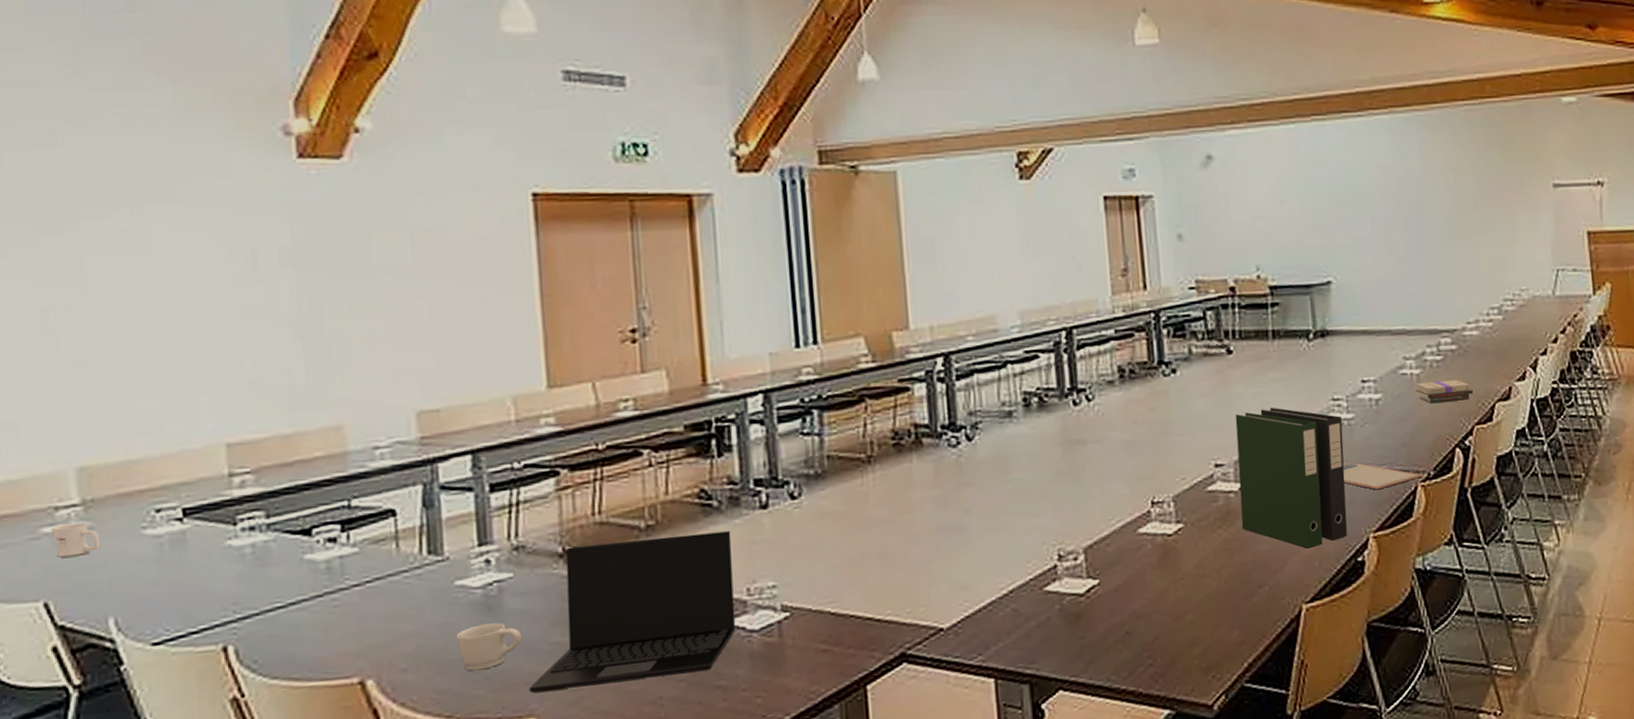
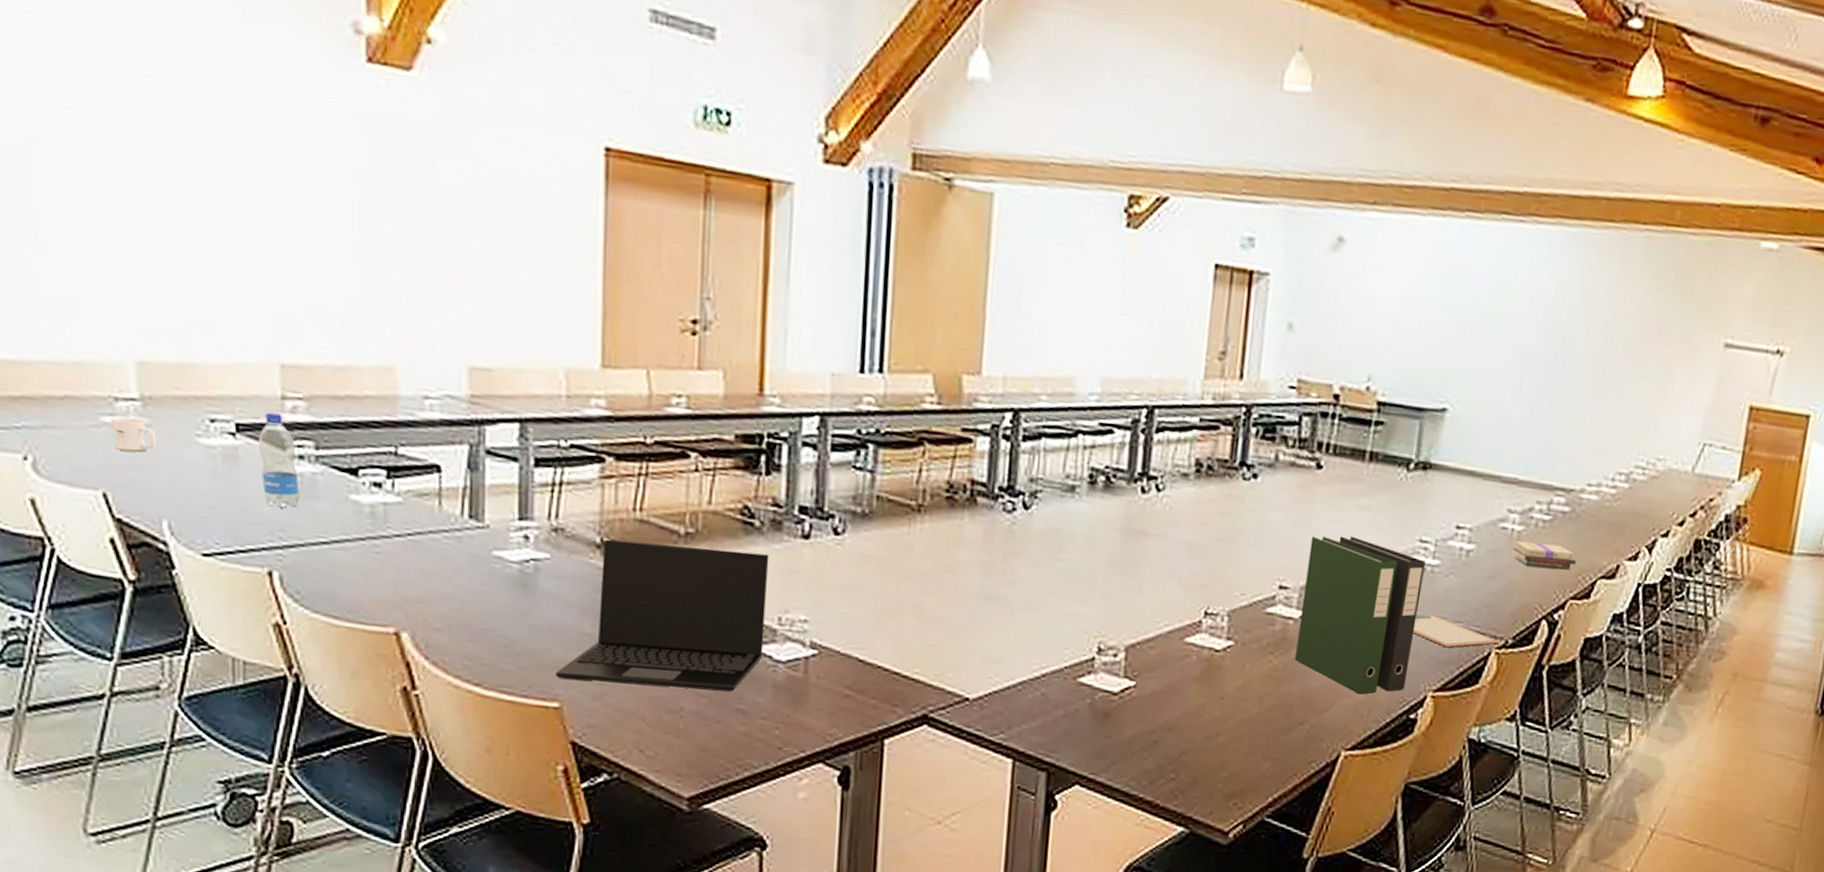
bottle: none [206,491,253,583] -> present [258,412,300,509]
mug: present [456,622,523,671] -> none [490,599,554,646]

